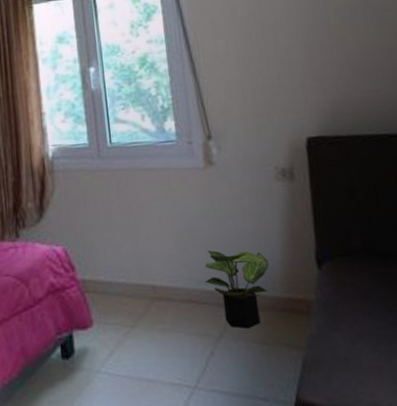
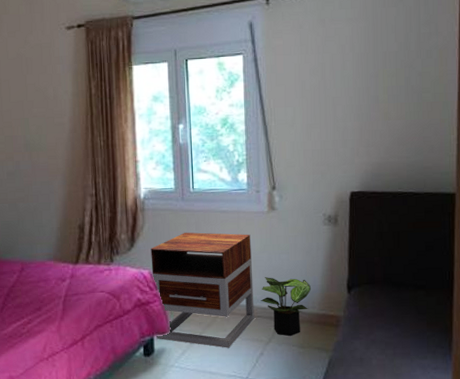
nightstand: none [63,196,199,347] -> present [151,232,255,348]

